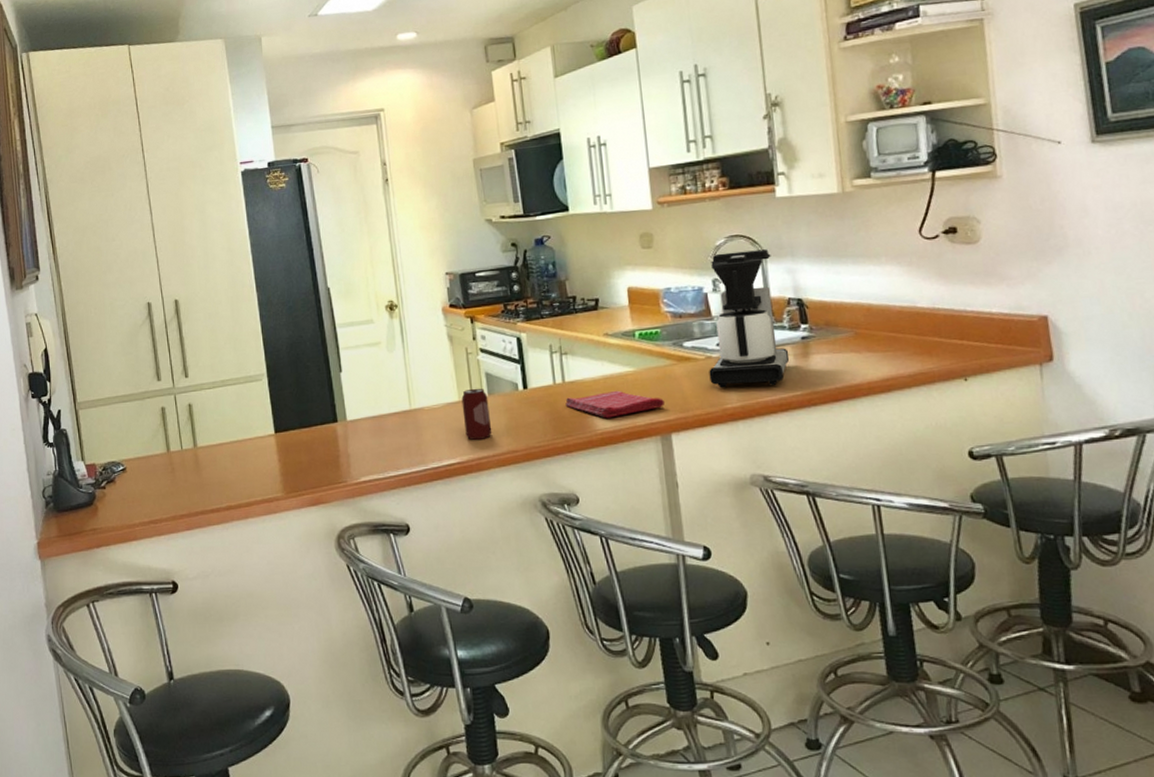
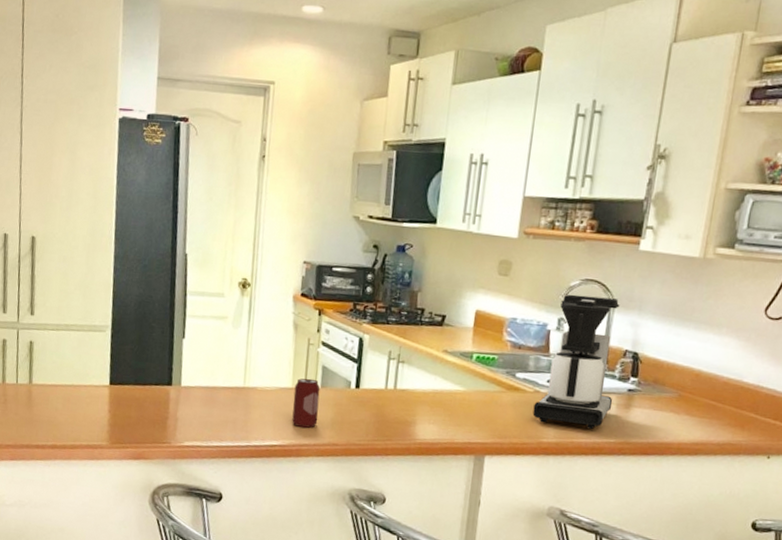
dish towel: present [565,390,666,418] -> none [392,404,487,431]

